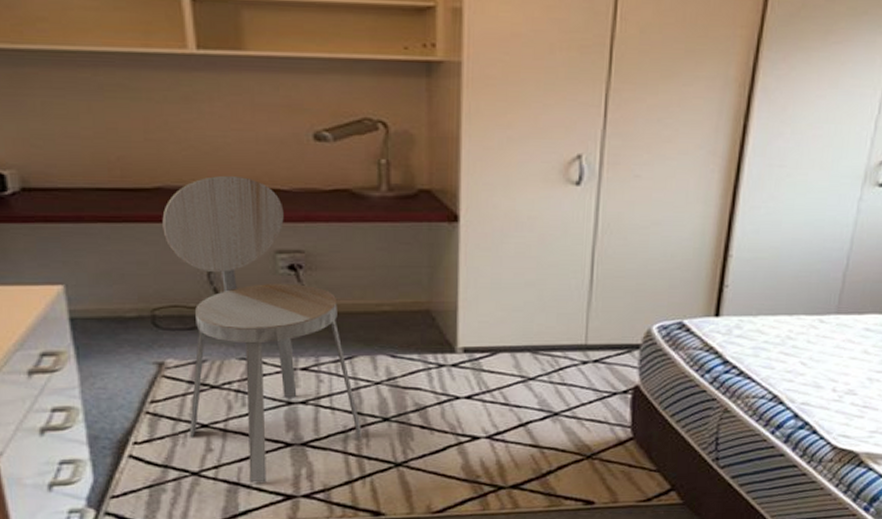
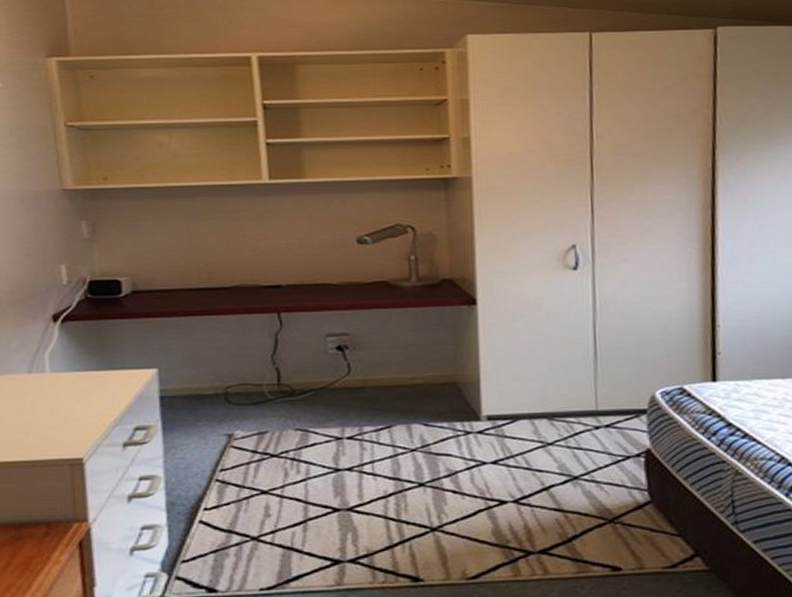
chair: present [162,175,362,483] -> none [237,274,400,547]

